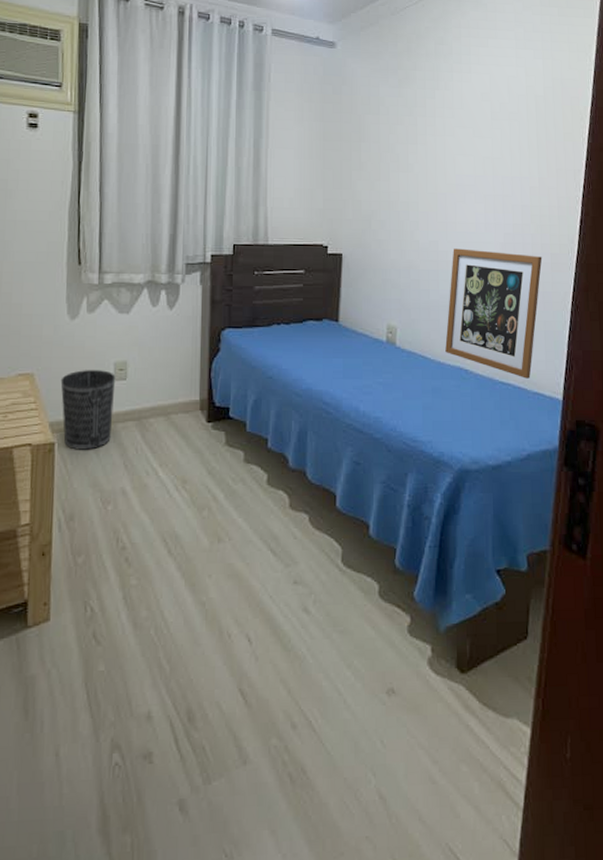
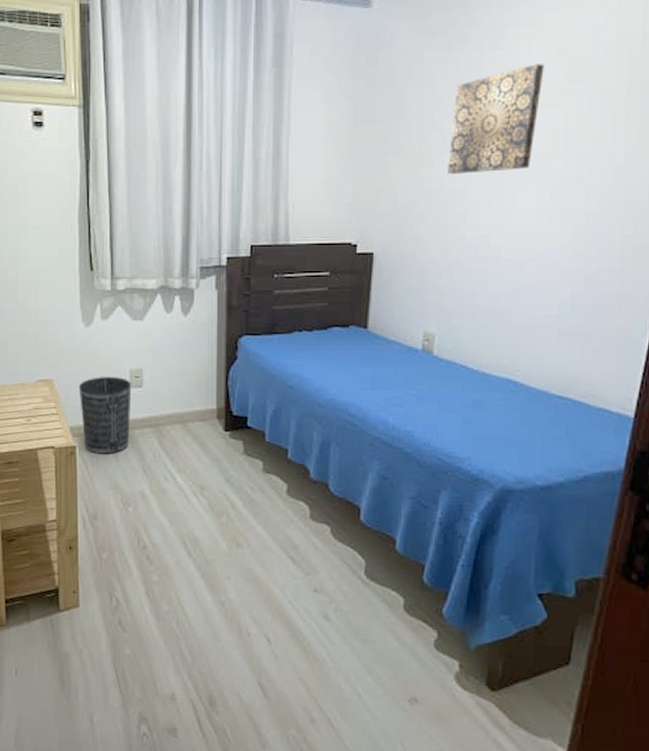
wall art: none [402,103,473,189] -> present [448,64,544,174]
wall art: present [445,248,542,379] -> none [492,243,622,393]

